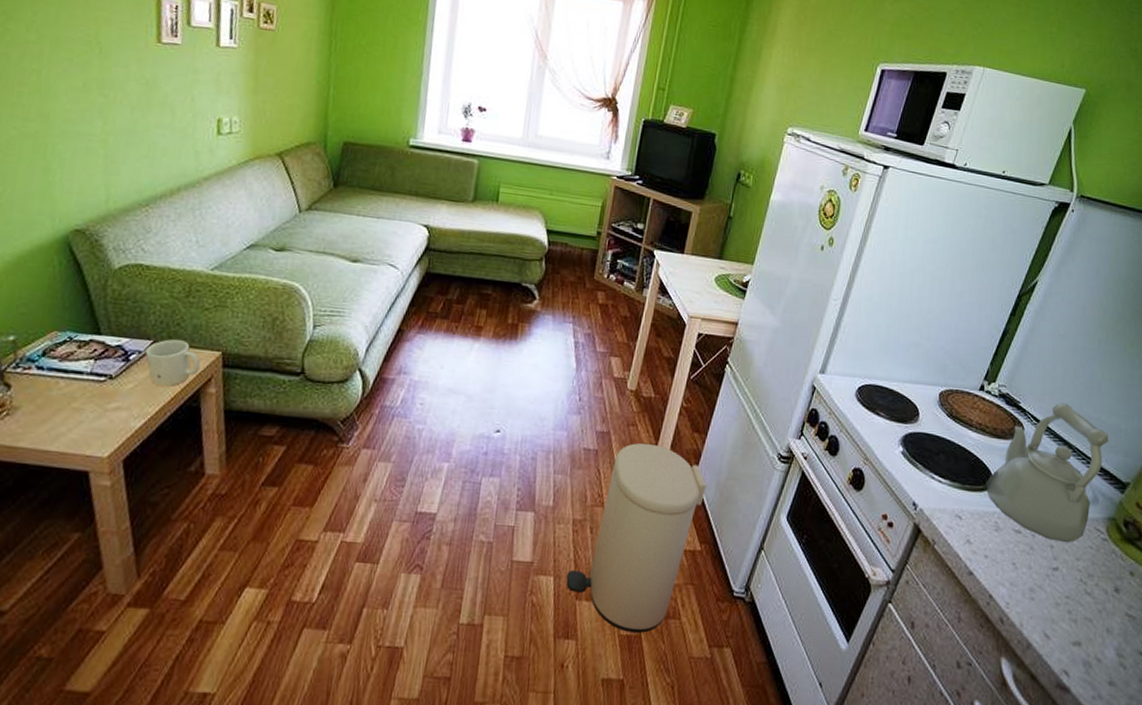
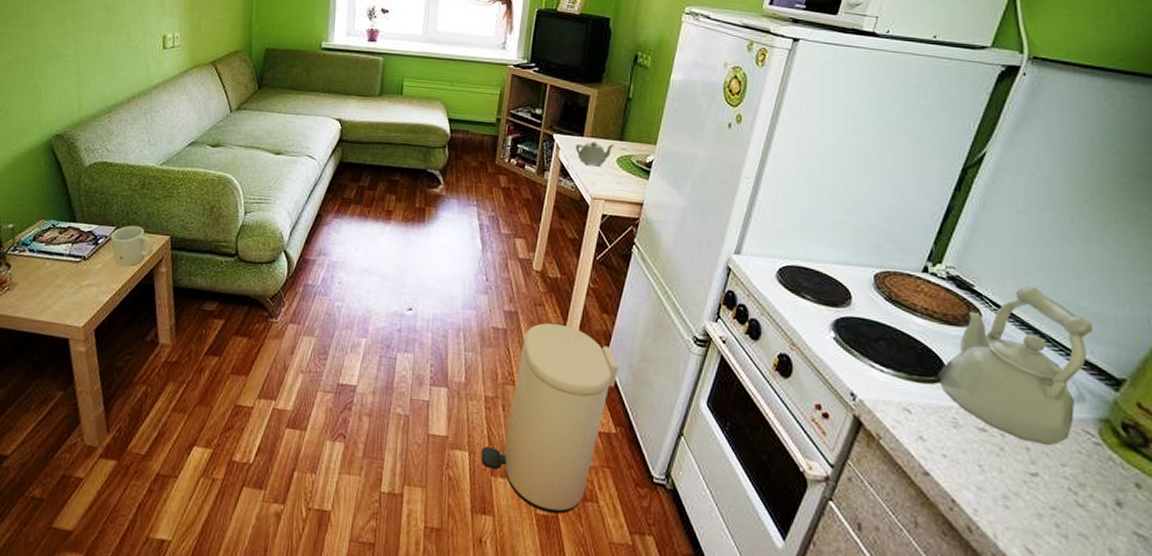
teapot: none [675,259,713,285] -> present [575,142,614,167]

